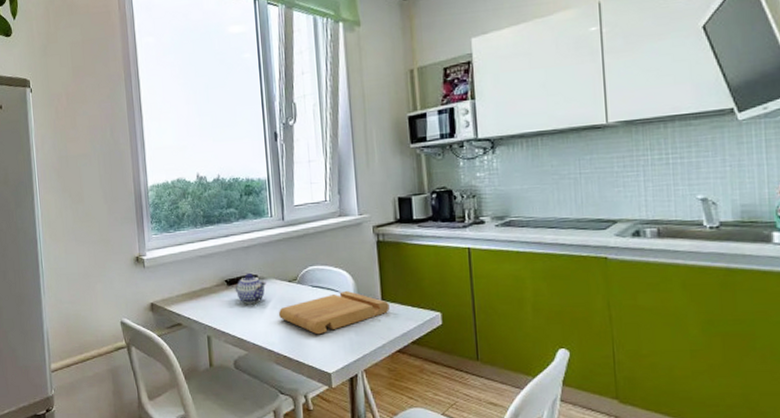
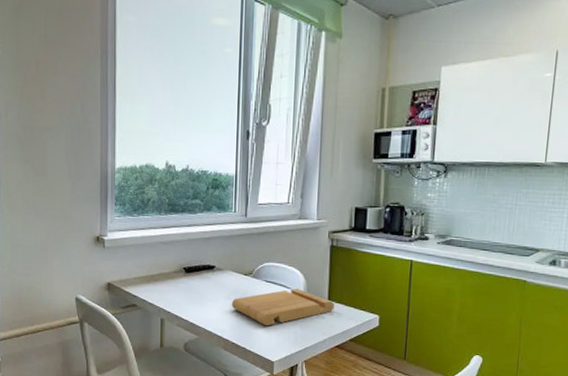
teapot: present [235,272,267,304] -> none [192,262,223,292]

